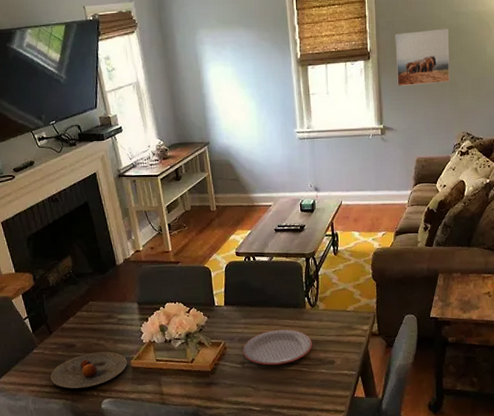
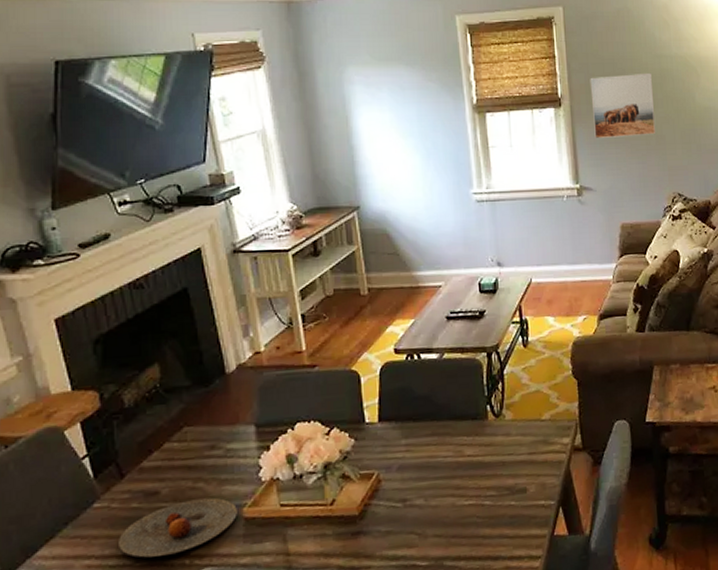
plate: present [243,329,312,366] -> none [404,449,497,501]

